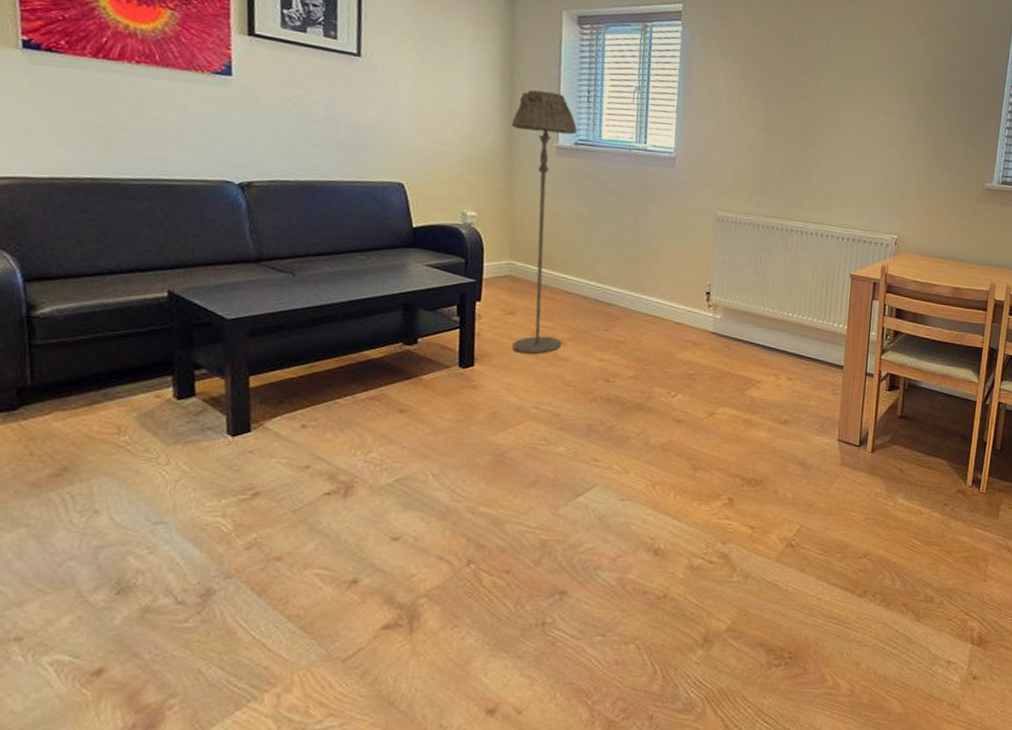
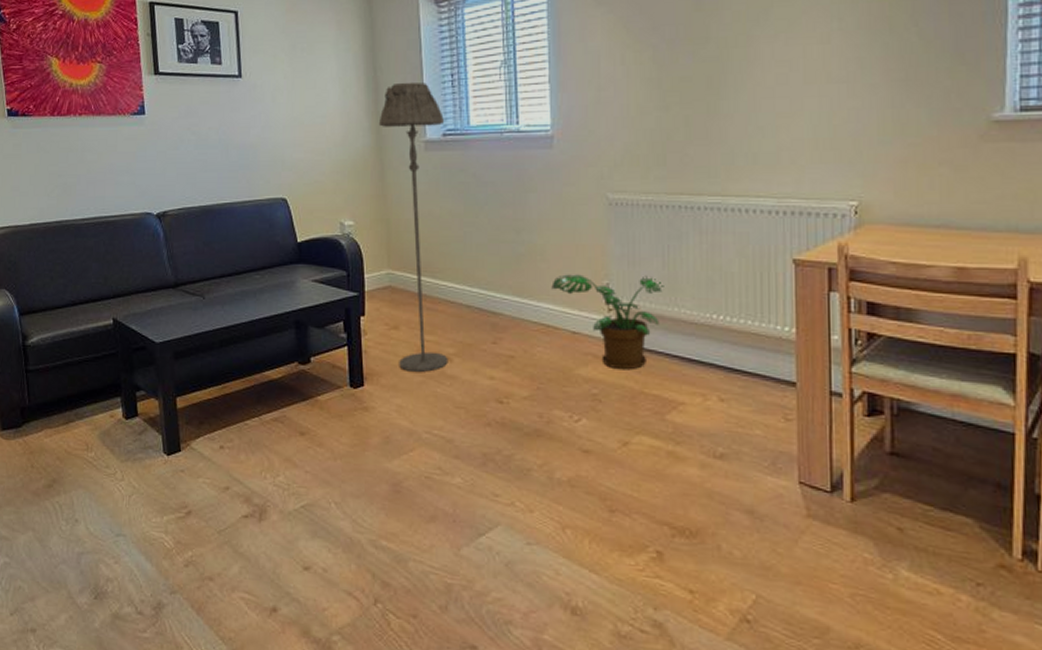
potted plant: none [662,275,755,355] -> present [551,274,664,370]

